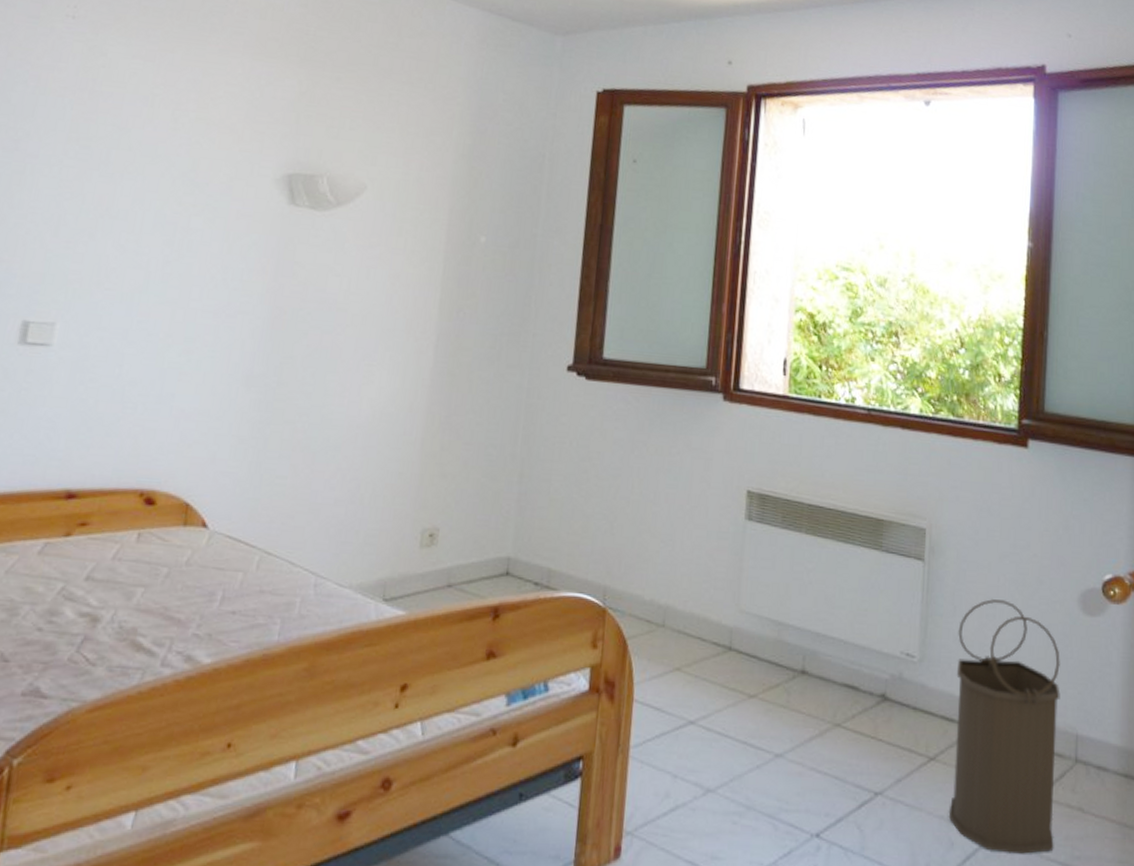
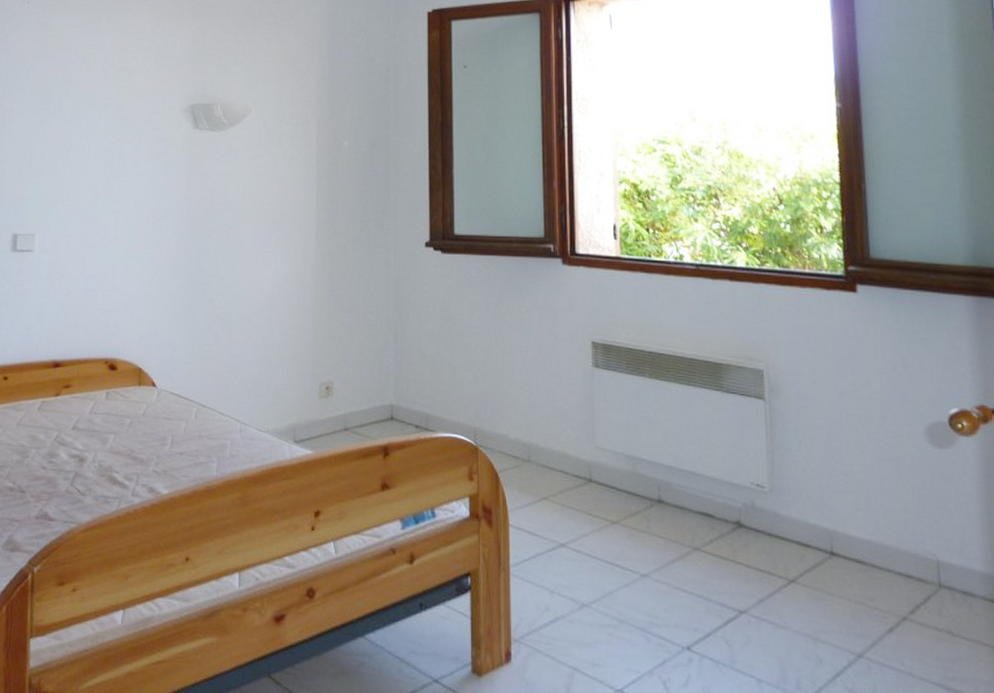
basket: present [948,598,1060,854] -> none [805,432,926,673]

